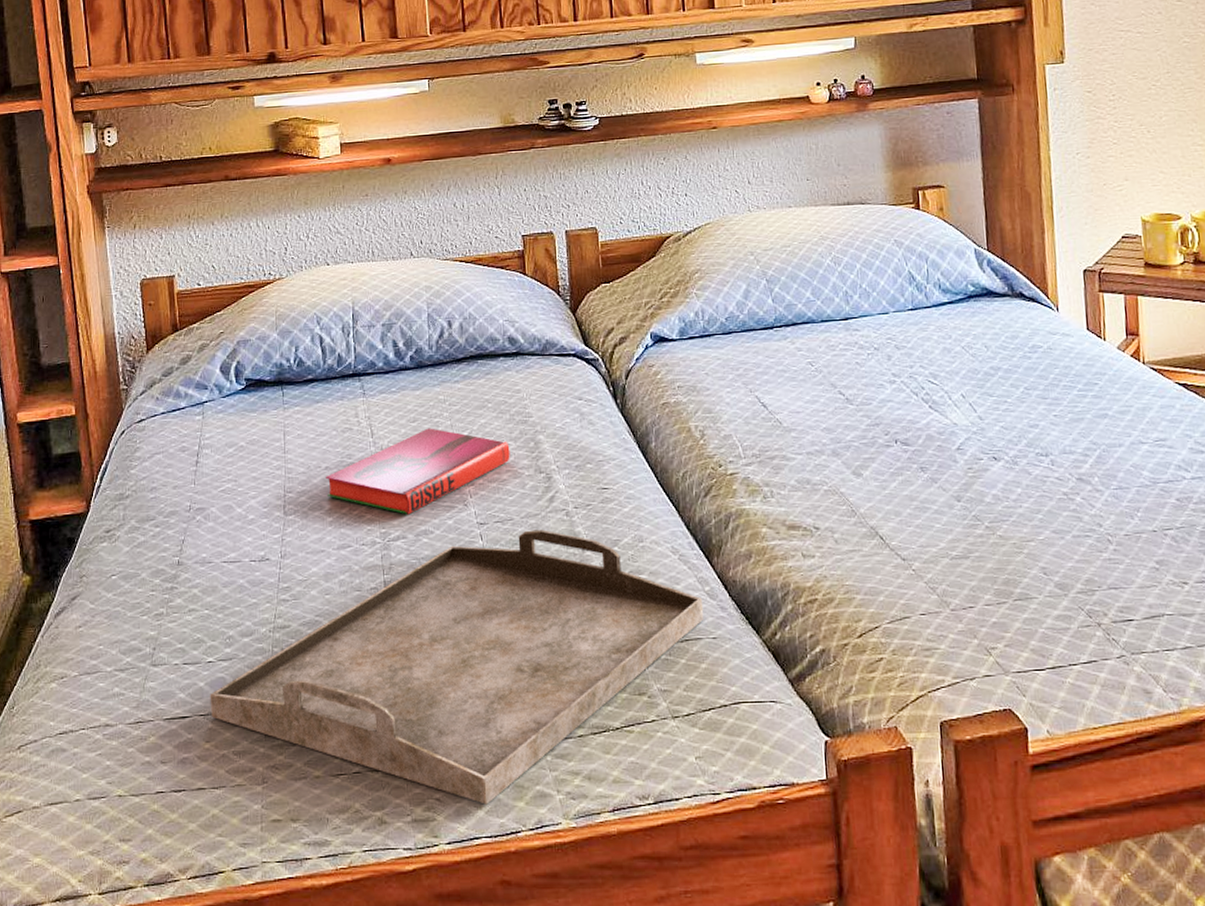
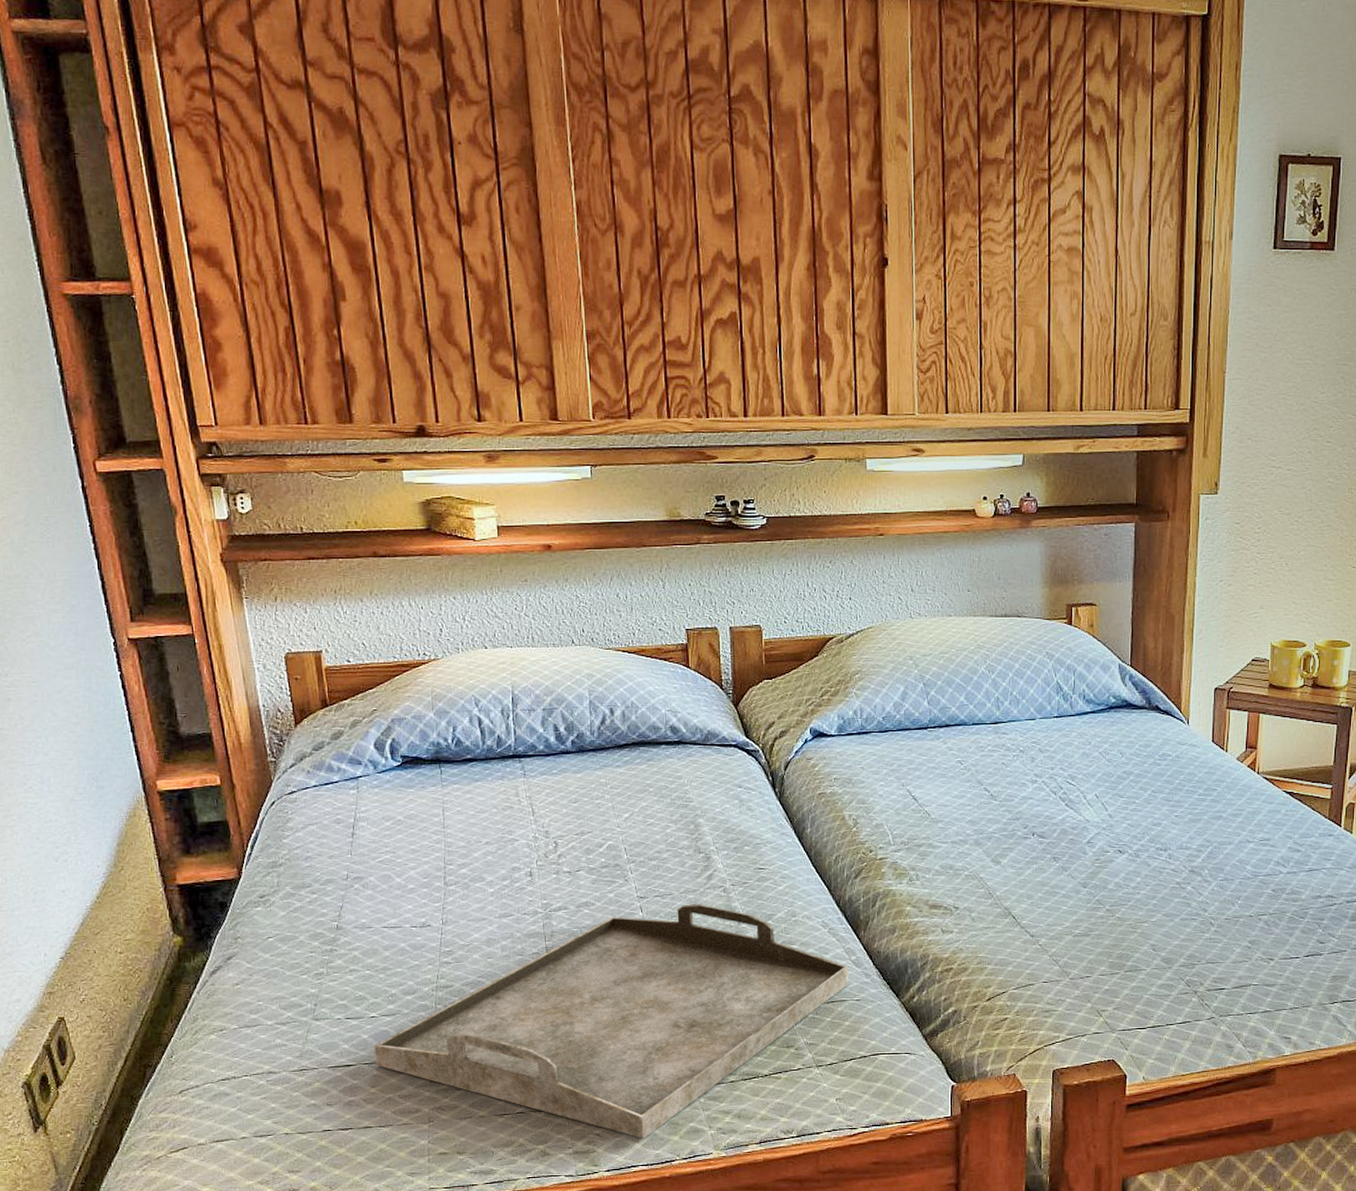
hardback book: present [326,428,510,515] -> none [486,809,671,888]

